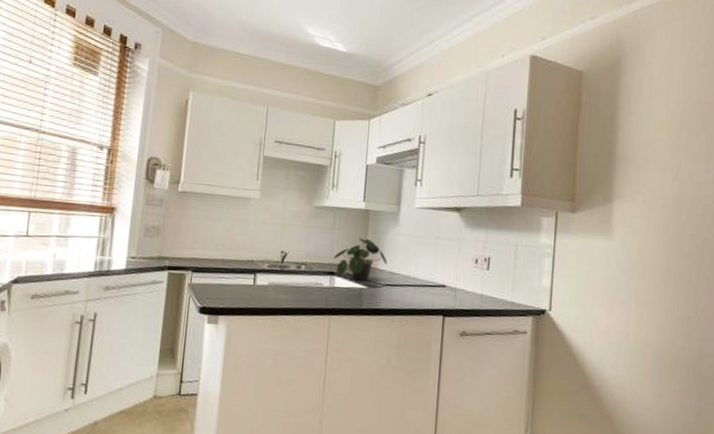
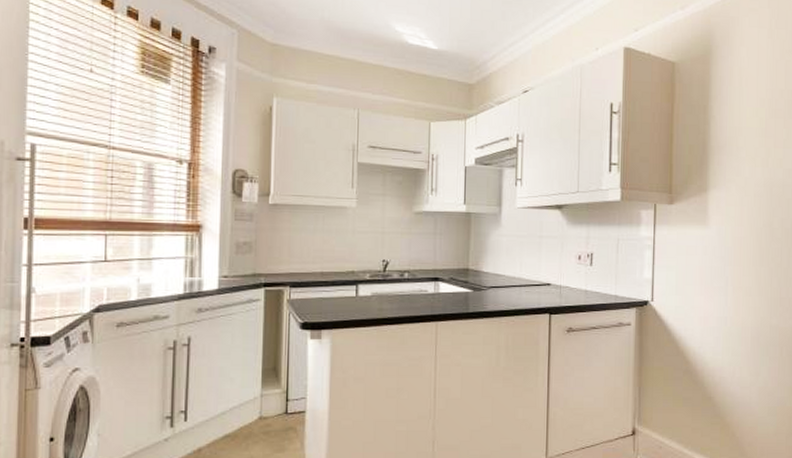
potted plant: present [334,237,387,281] -> none [437,241,491,285]

